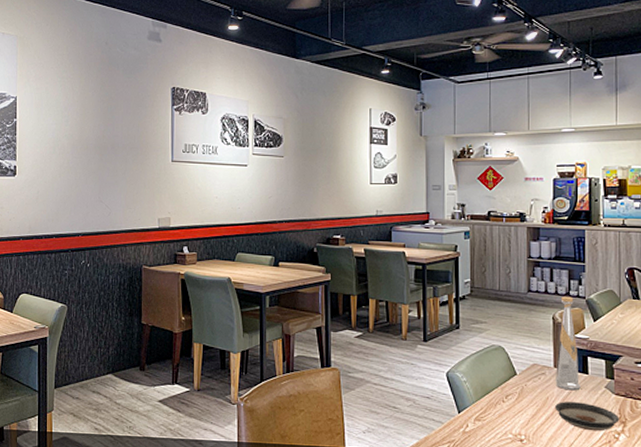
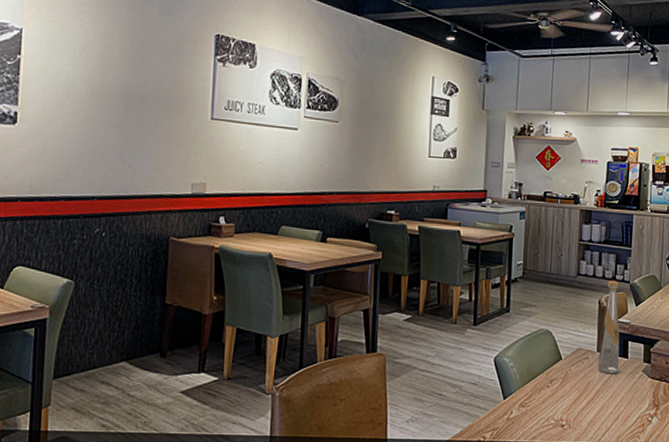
saucer: present [554,402,619,432] -> none [595,386,653,415]

